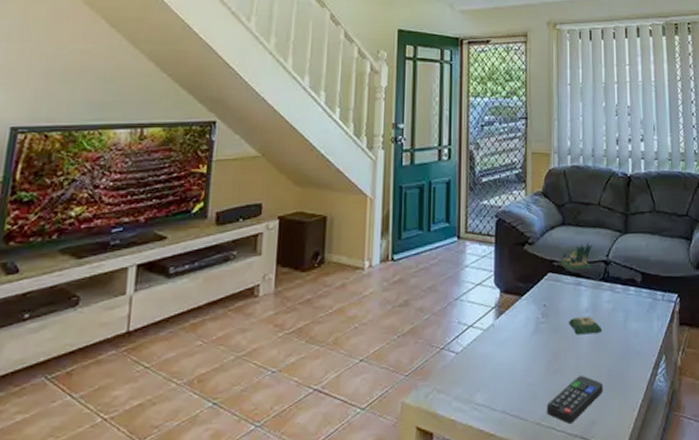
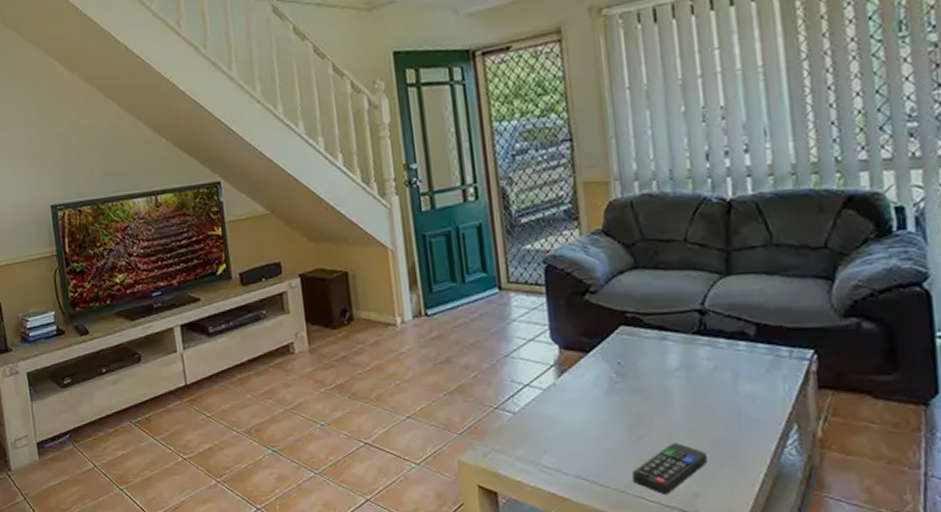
plant: present [558,242,602,335] -> none [632,287,700,397]

